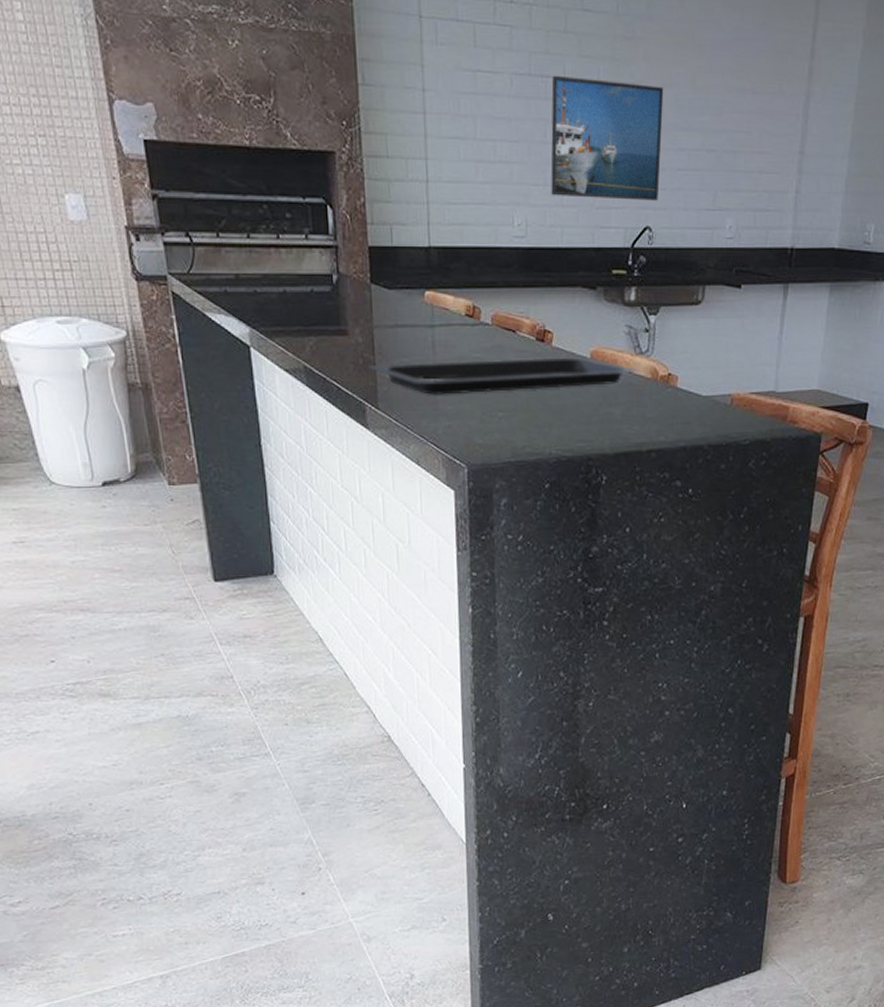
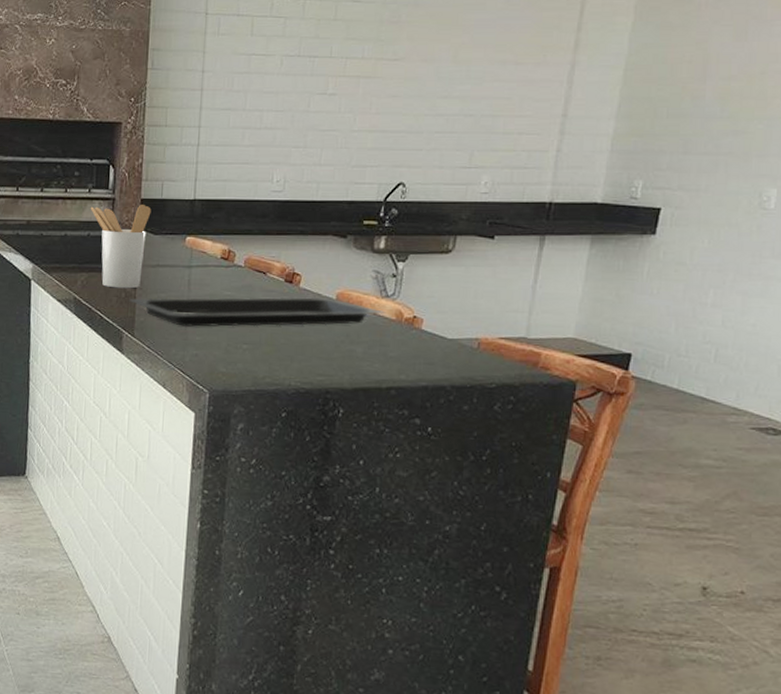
utensil holder: none [309,254,382,354] -> present [90,205,151,289]
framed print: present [551,75,664,201] -> none [310,55,426,160]

